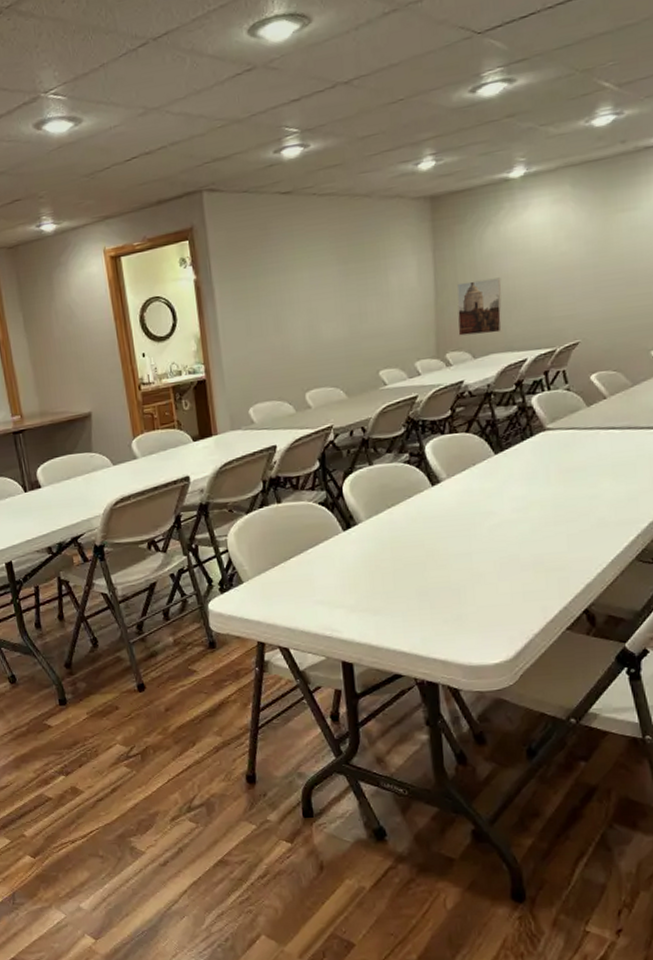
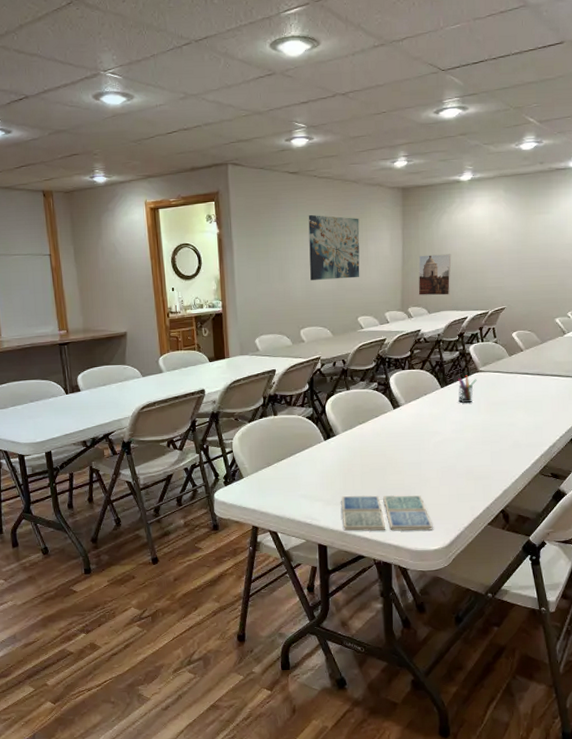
wall art: none [308,242,380,329] -> present [308,214,360,280]
drink coaster: none [369,595,493,644] -> present [341,494,434,532]
pen holder: none [517,435,543,472] -> present [458,375,477,403]

